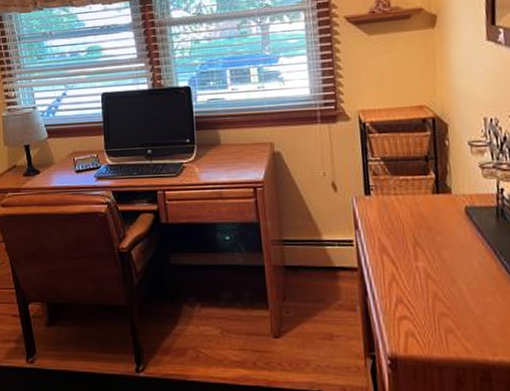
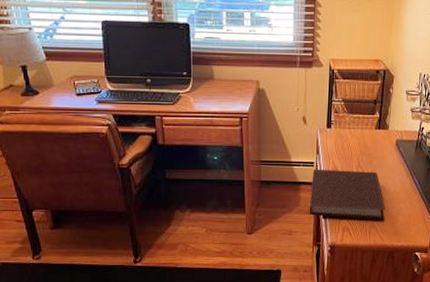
notebook: none [352,249,466,321] -> present [309,169,386,220]

